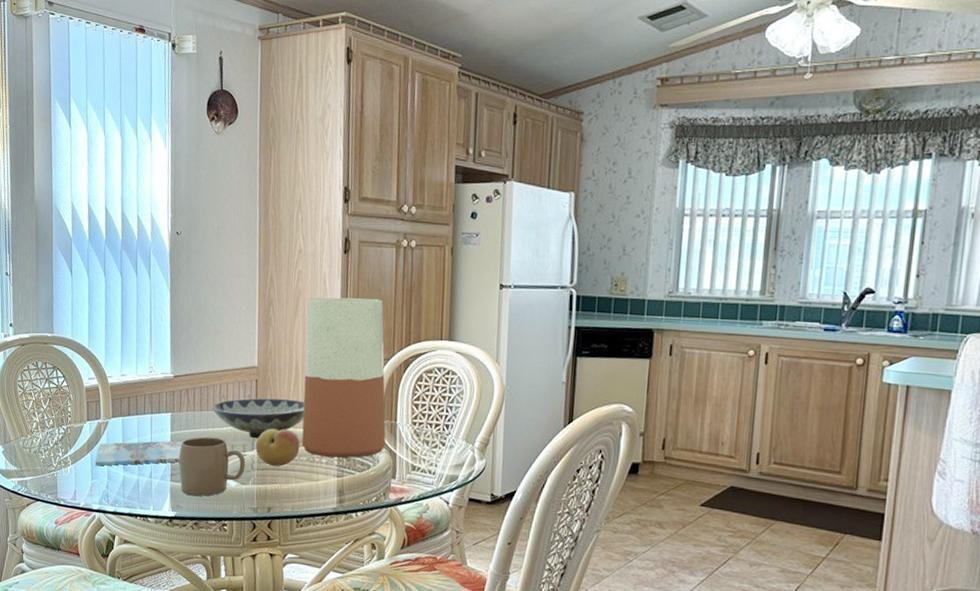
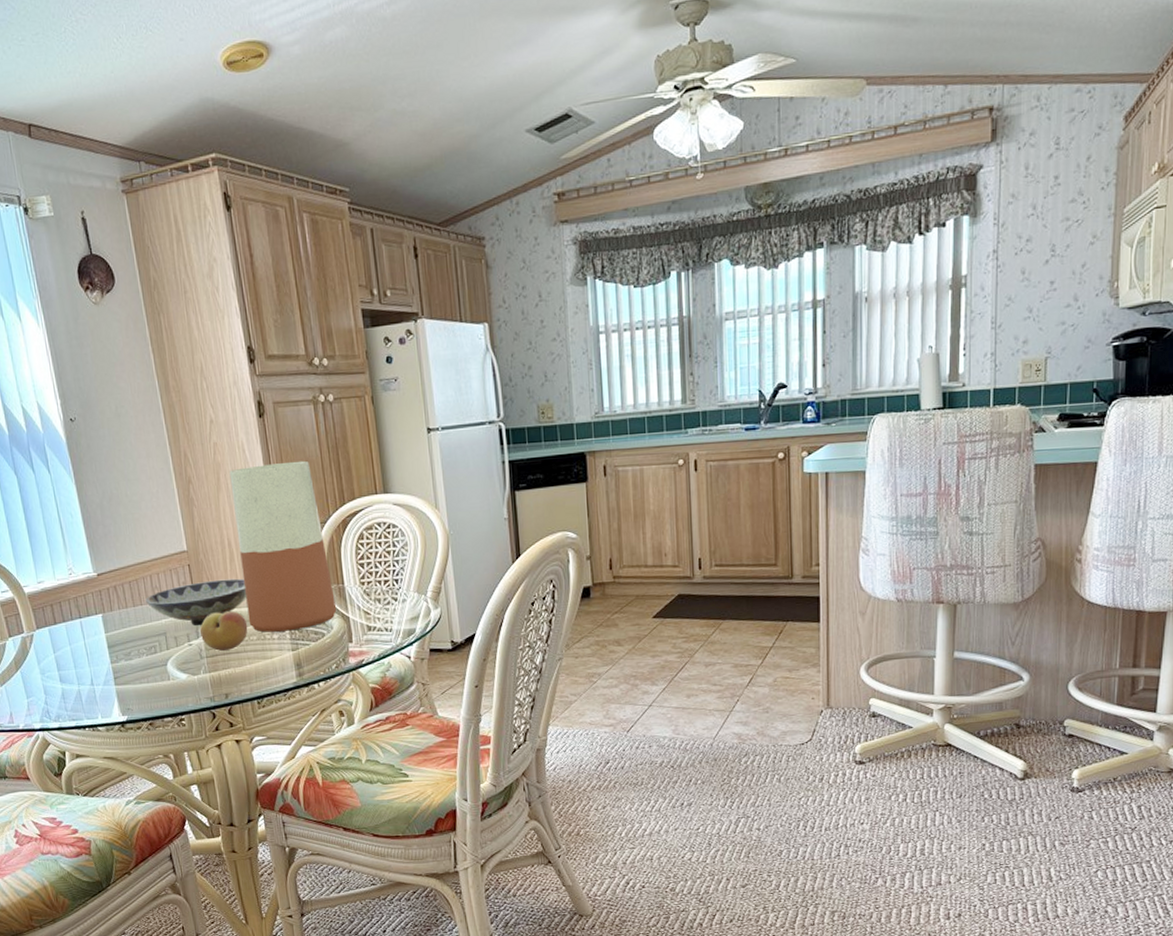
magazine: present [95,440,184,466] -> none [27,640,122,683]
mug: present [178,437,246,496] -> none [118,631,194,696]

